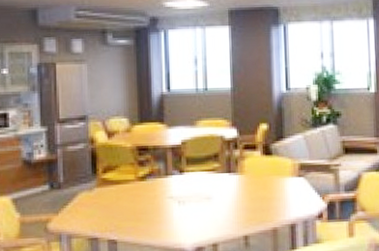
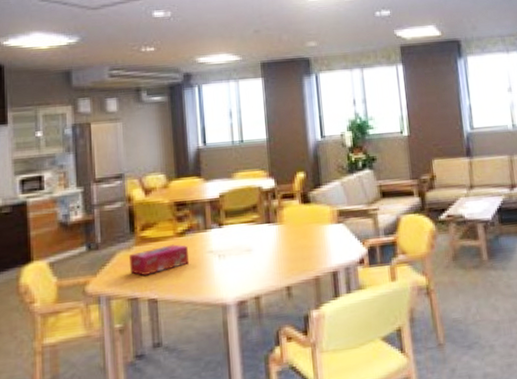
tissue box: none [91,188,150,216] -> present [130,244,190,275]

